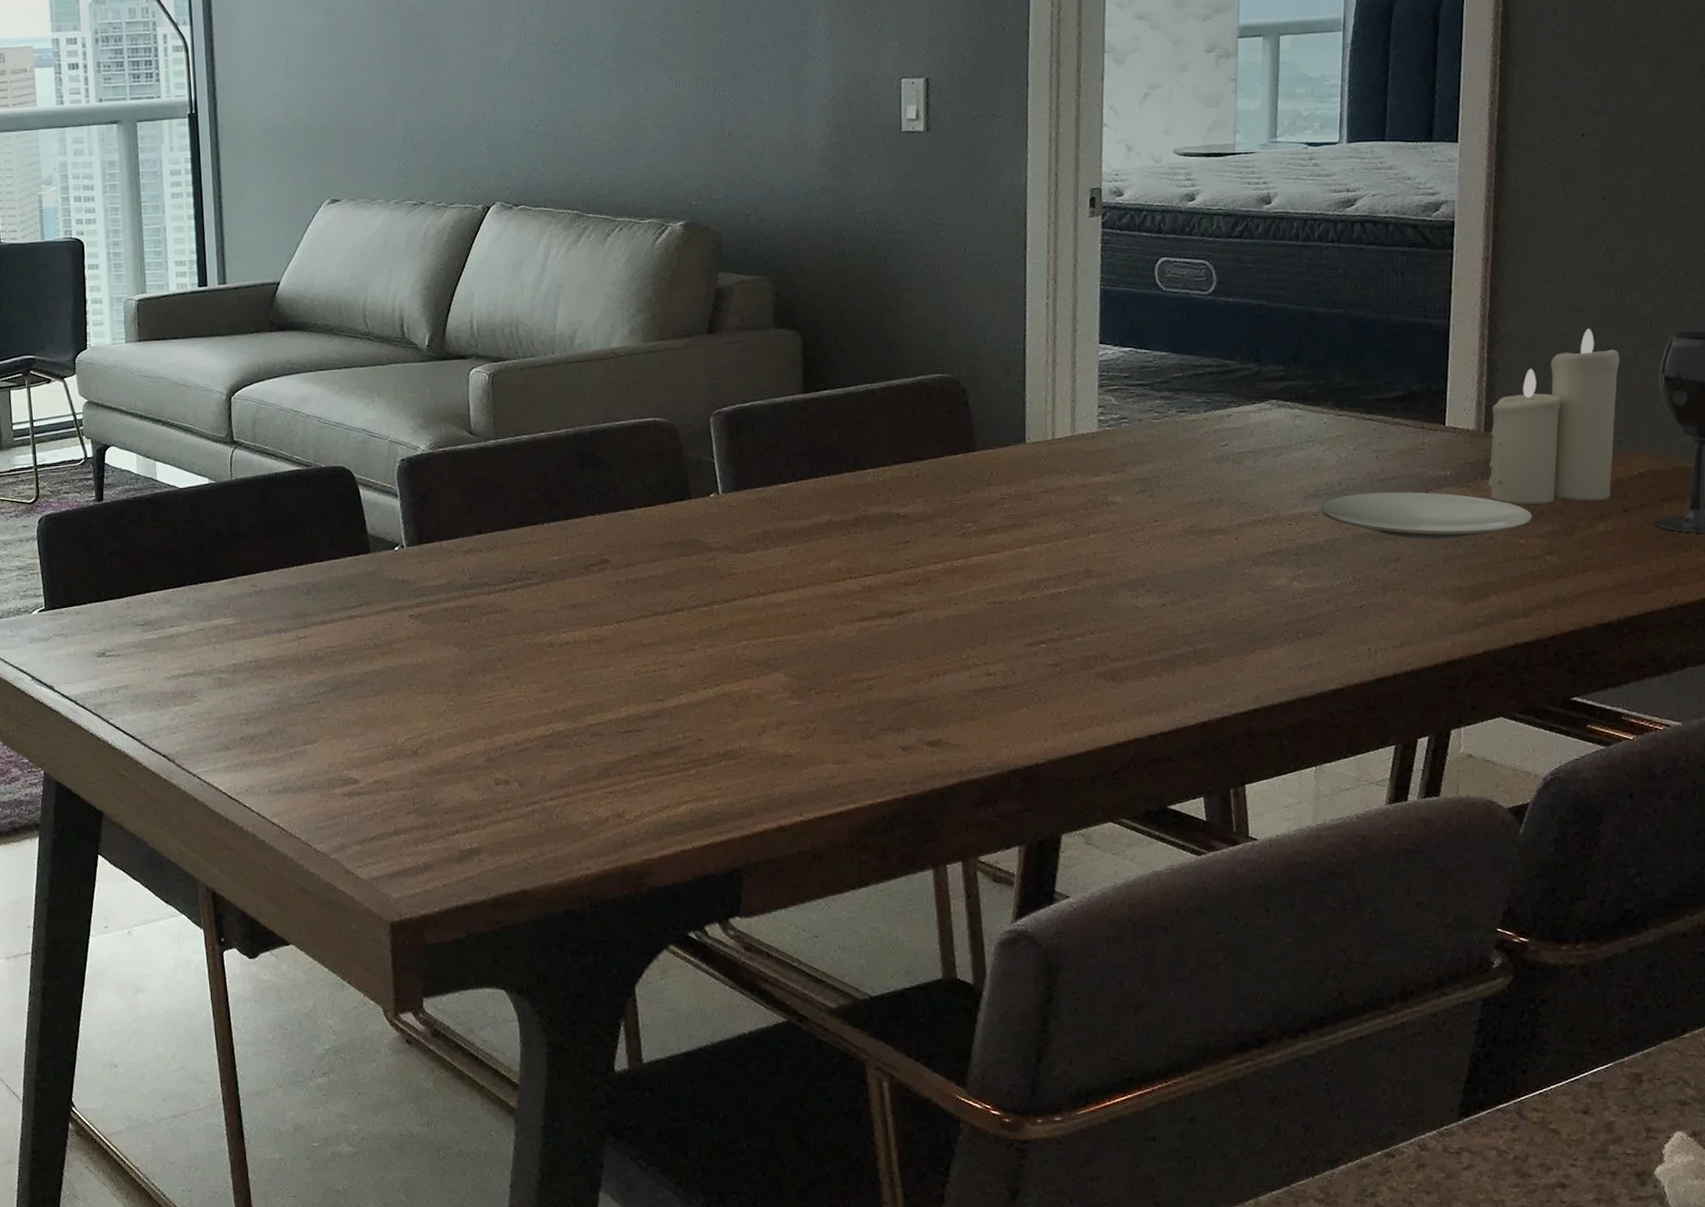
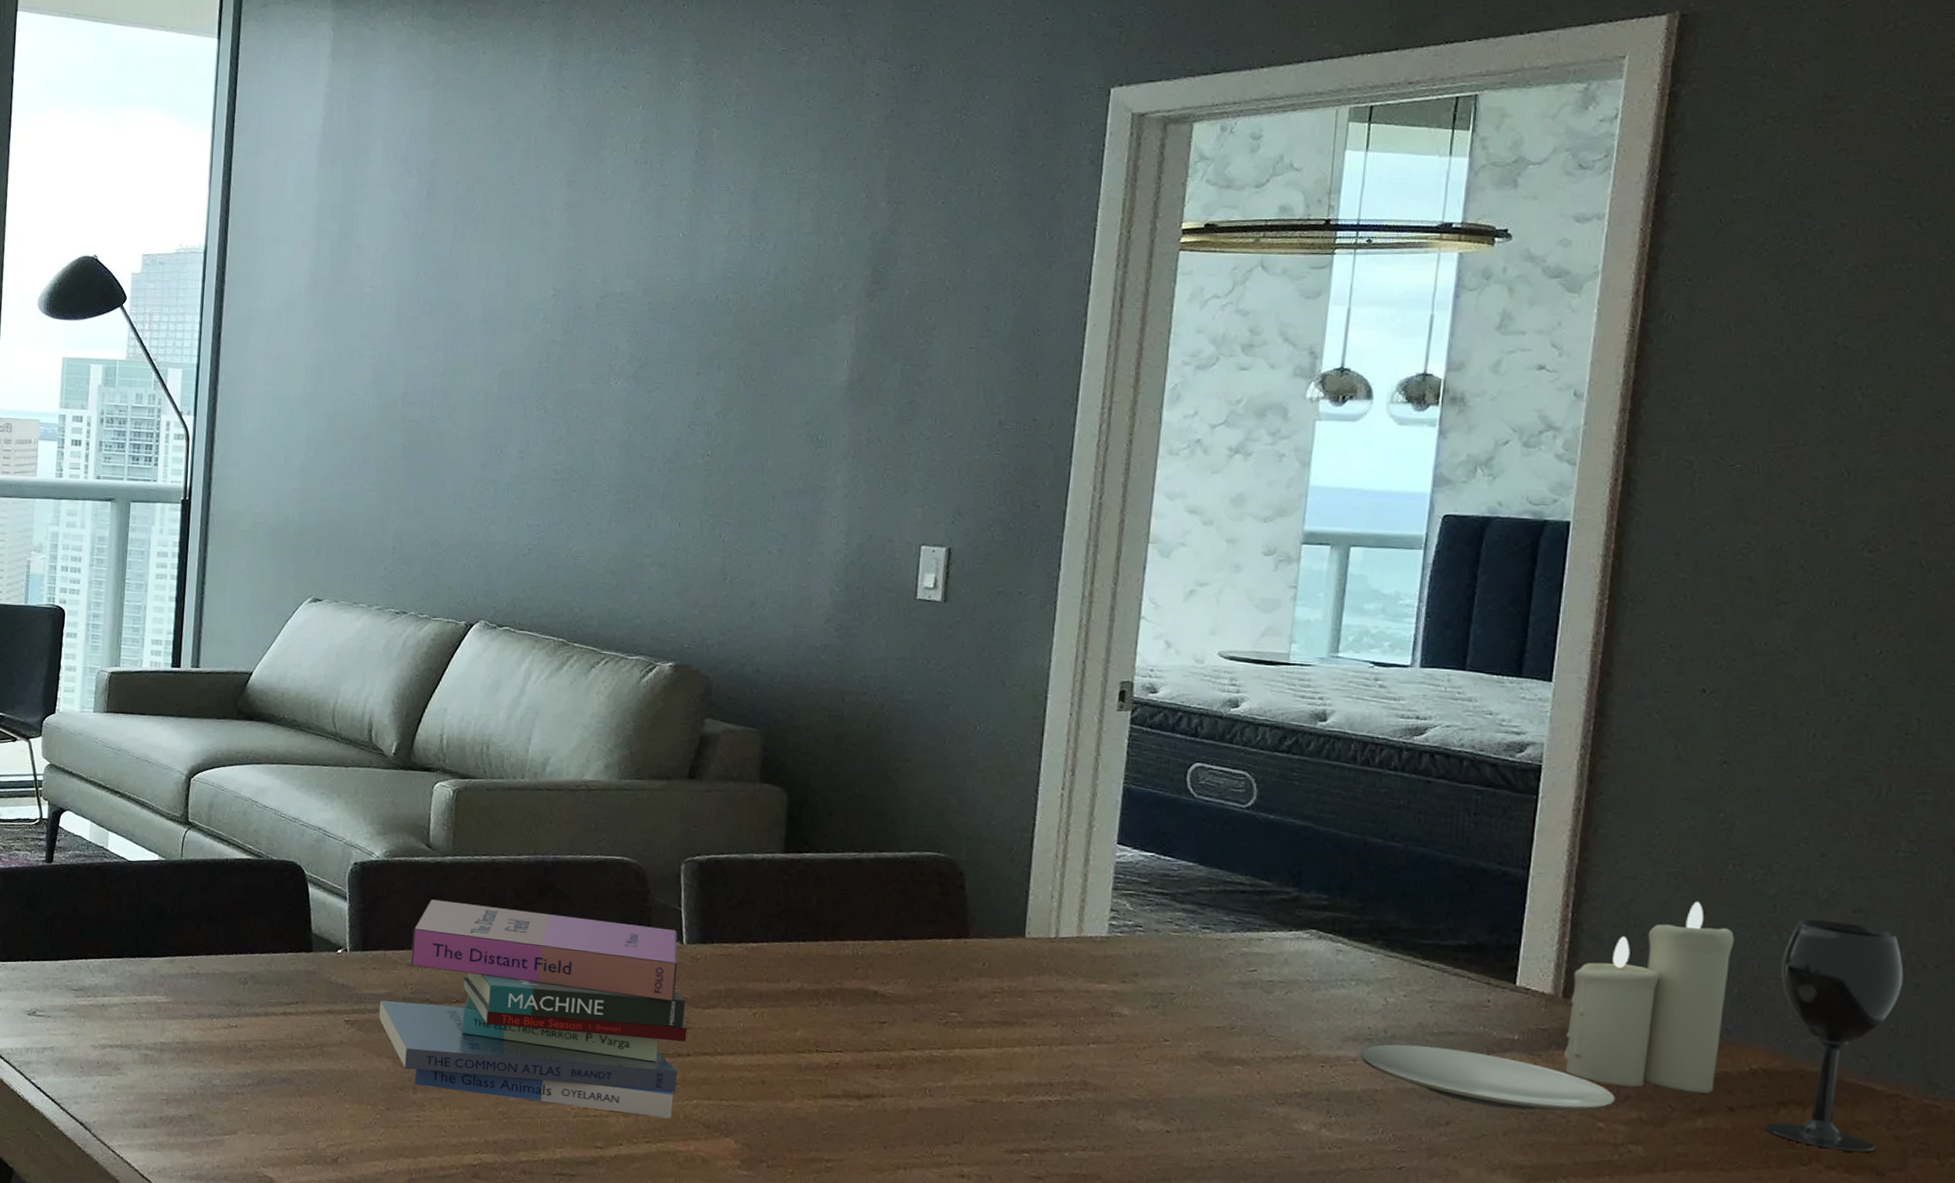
books: none [441,481,731,668] -> present [379,899,688,1119]

